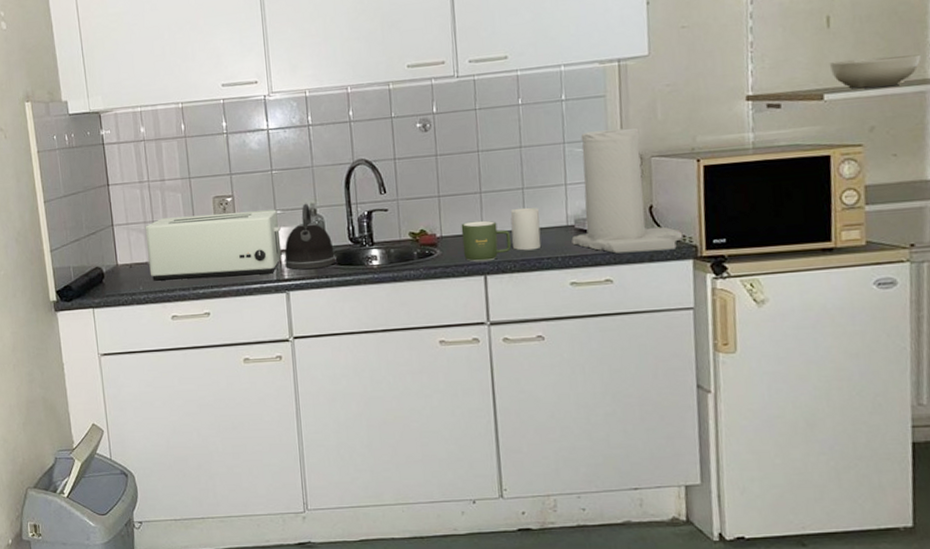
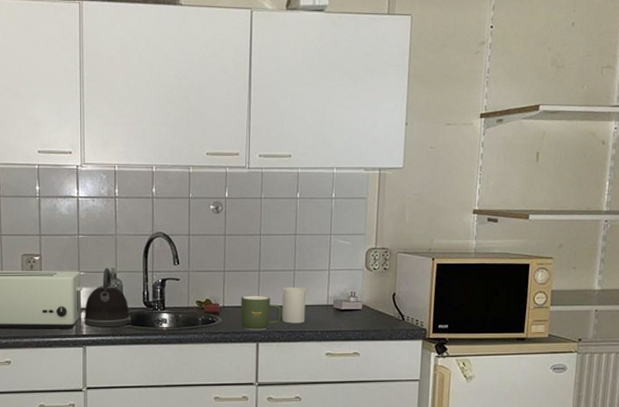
paper towel: present [571,128,683,254] -> none [330,227,417,331]
bowl: present [829,54,922,89] -> none [535,189,600,214]

